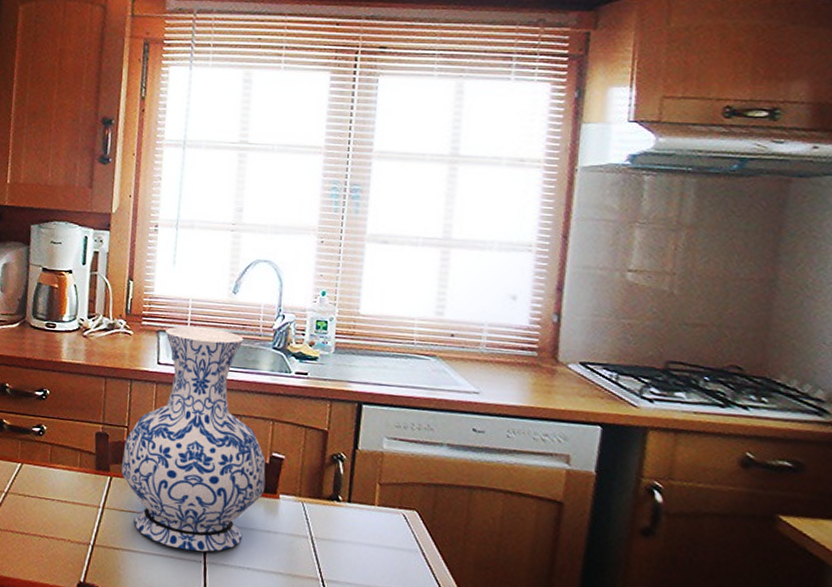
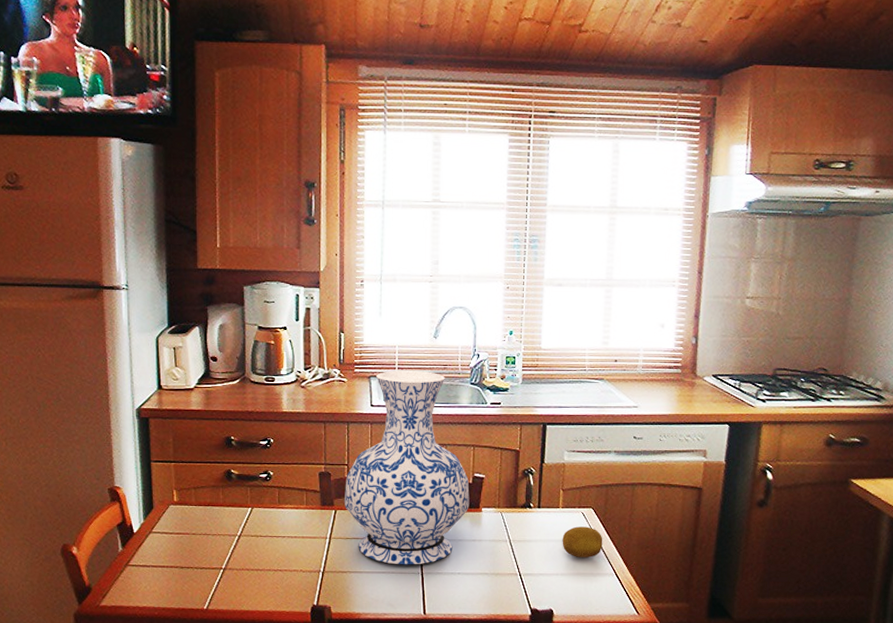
fruit: none [376,530,429,572] -> present [562,526,603,558]

